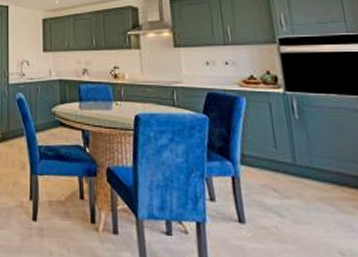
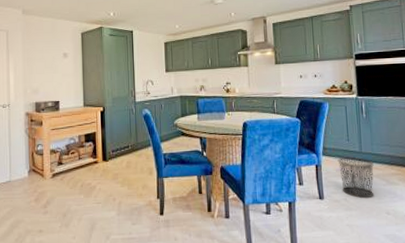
waste bin: none [262,168,318,228] -> present [337,156,375,198]

